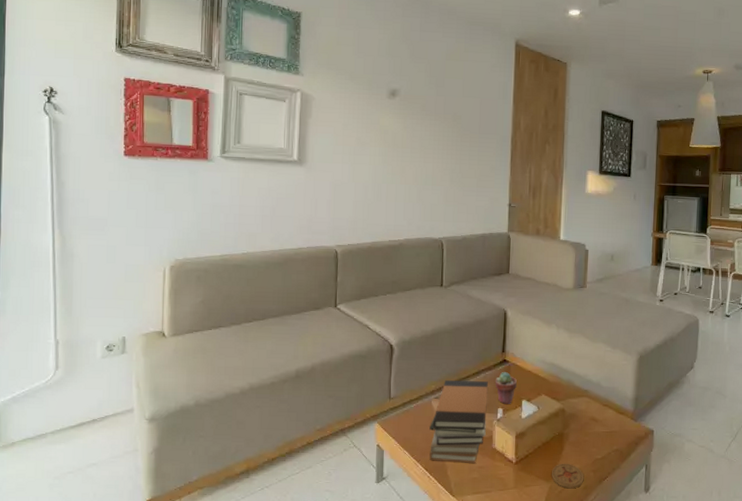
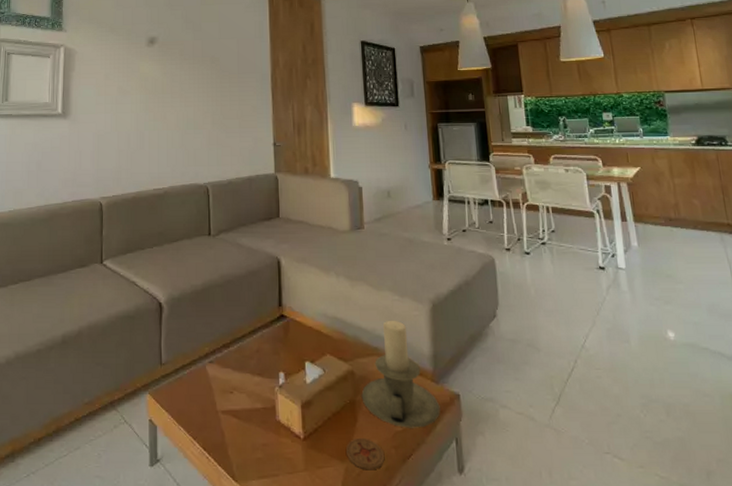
book stack: present [429,380,488,463] -> none [205,341,268,440]
potted succulent: present [495,372,517,404] -> none [273,329,298,367]
candle holder: none [569,367,636,456] -> present [361,320,441,428]

